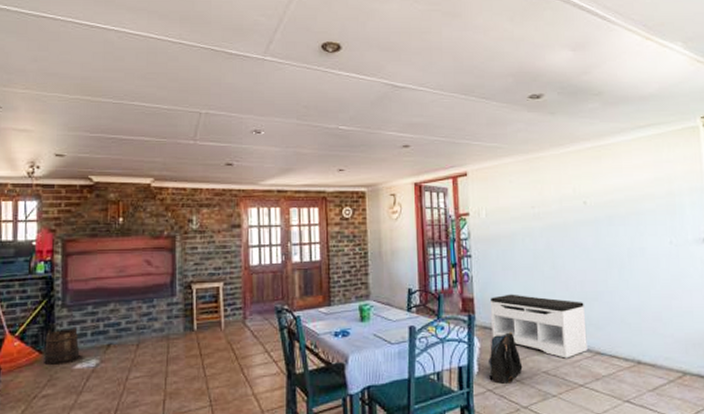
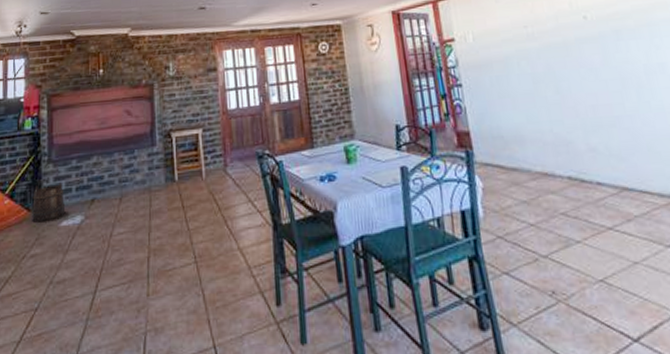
bench: present [489,294,588,358] -> none [488,124,612,197]
backpack: present [489,332,523,384] -> none [494,168,536,229]

